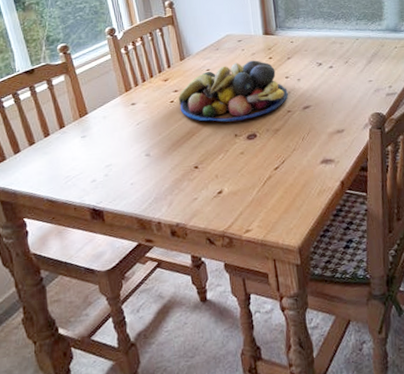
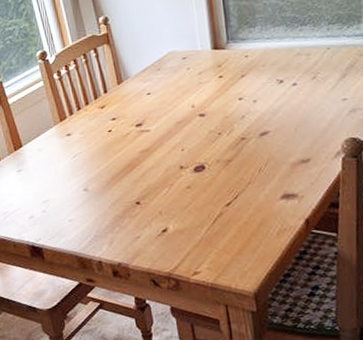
fruit bowl: present [178,60,288,122] -> none [116,80,242,153]

